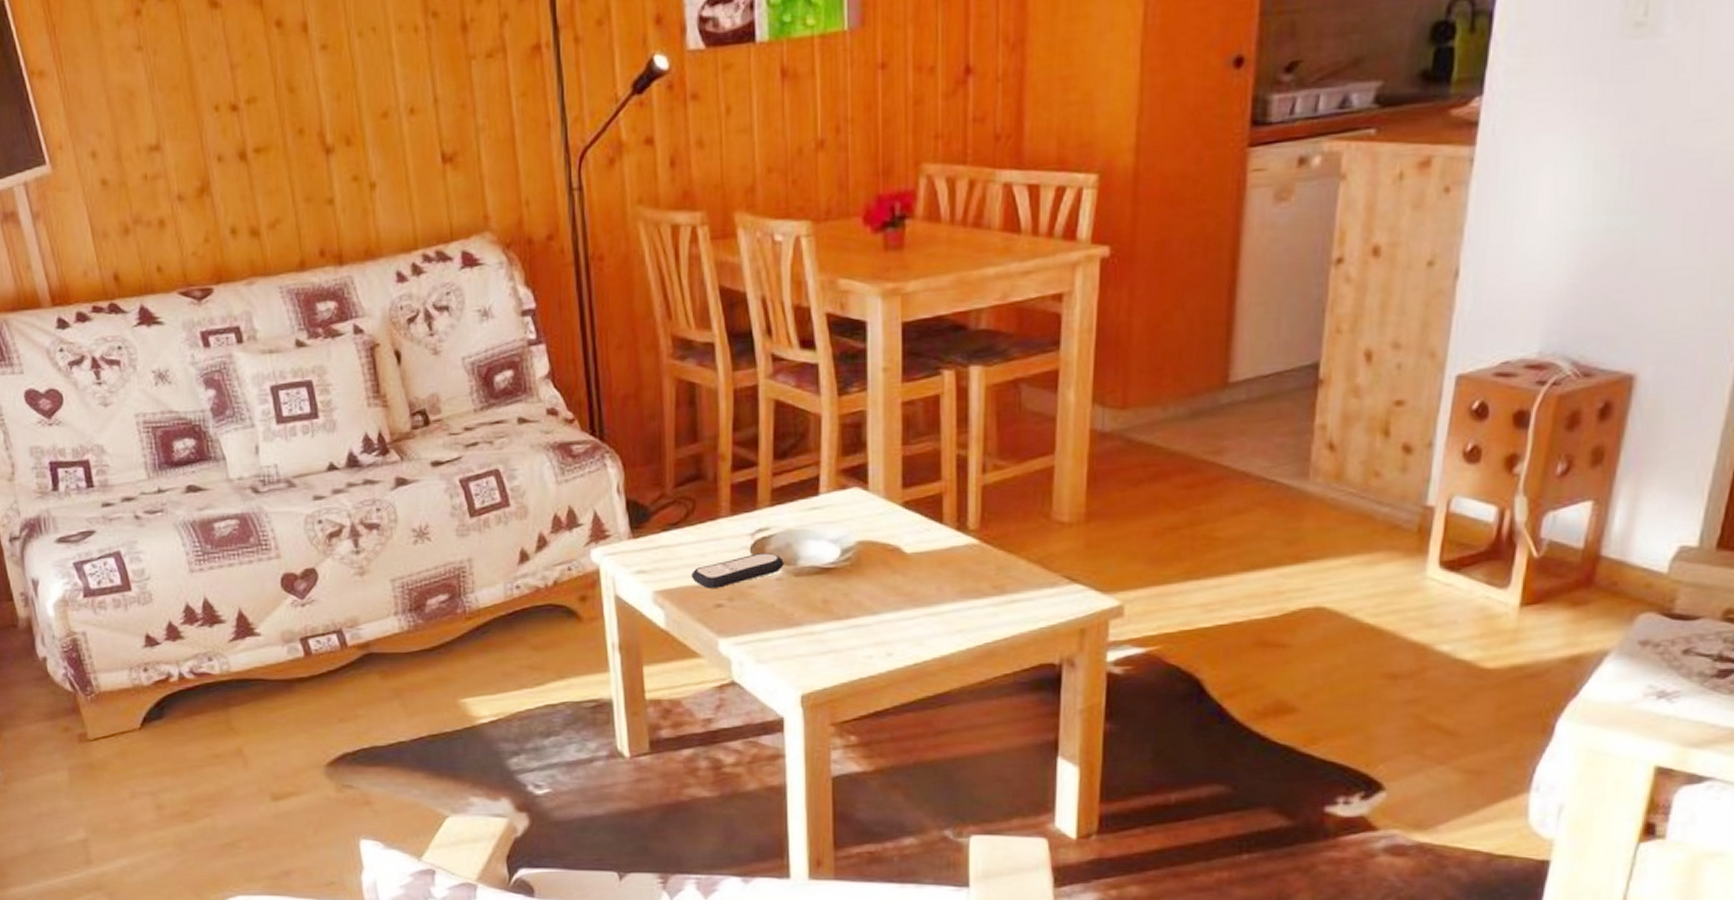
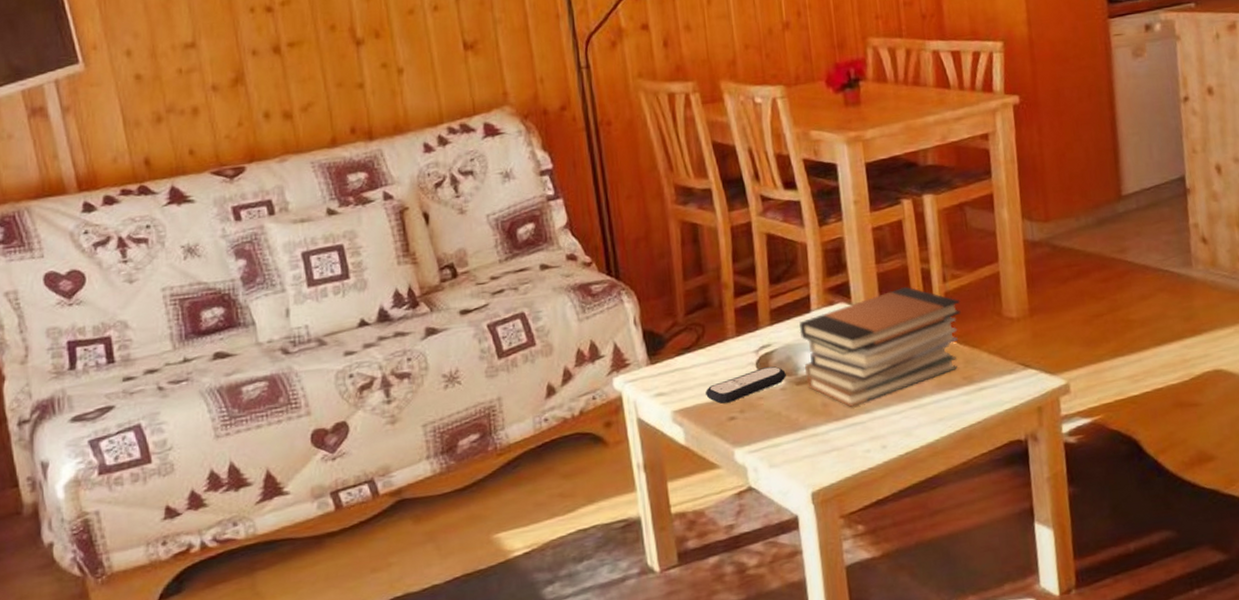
book stack: none [803,475,1001,607] -> present [799,287,961,407]

